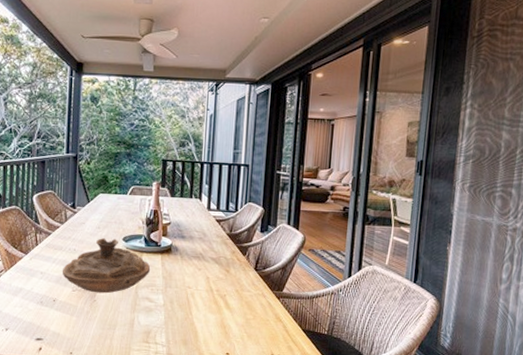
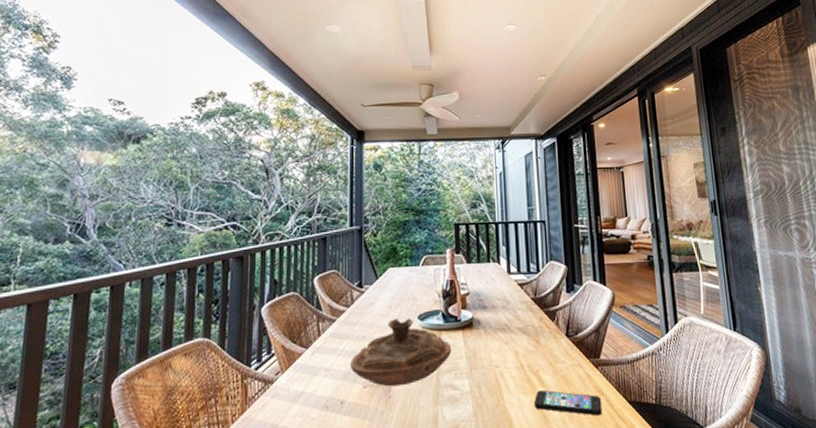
smartphone: none [219,311,279,338] -> present [534,389,603,416]

